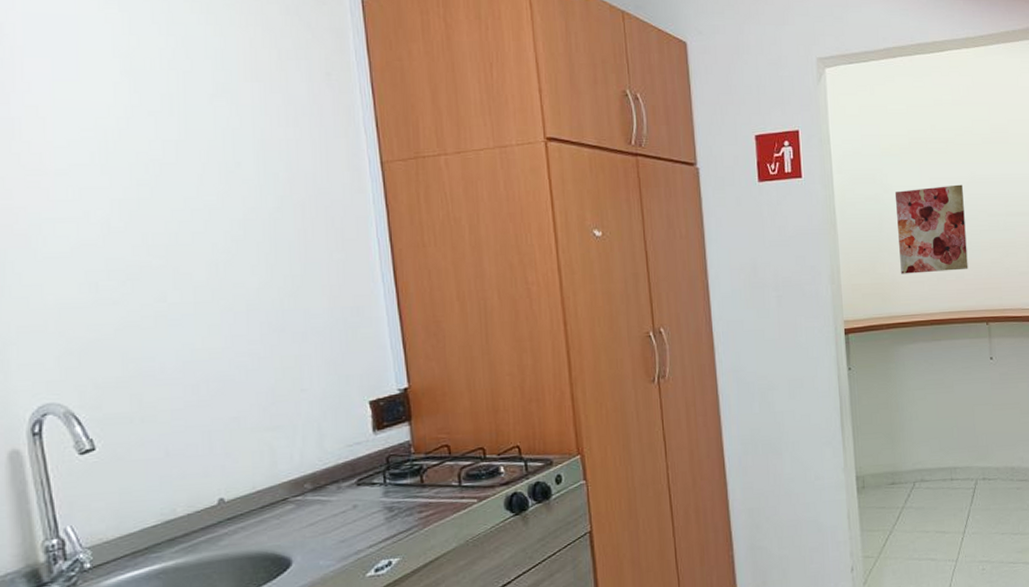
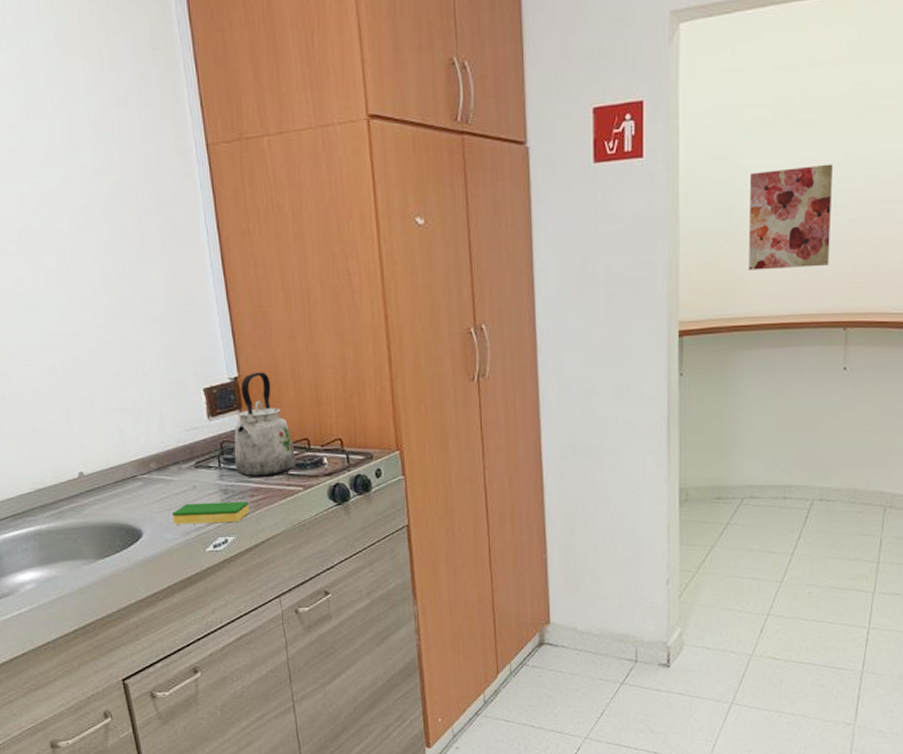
dish sponge: none [328,518,418,549] -> present [172,501,250,525]
kettle: none [401,382,471,493] -> present [234,372,297,479]

